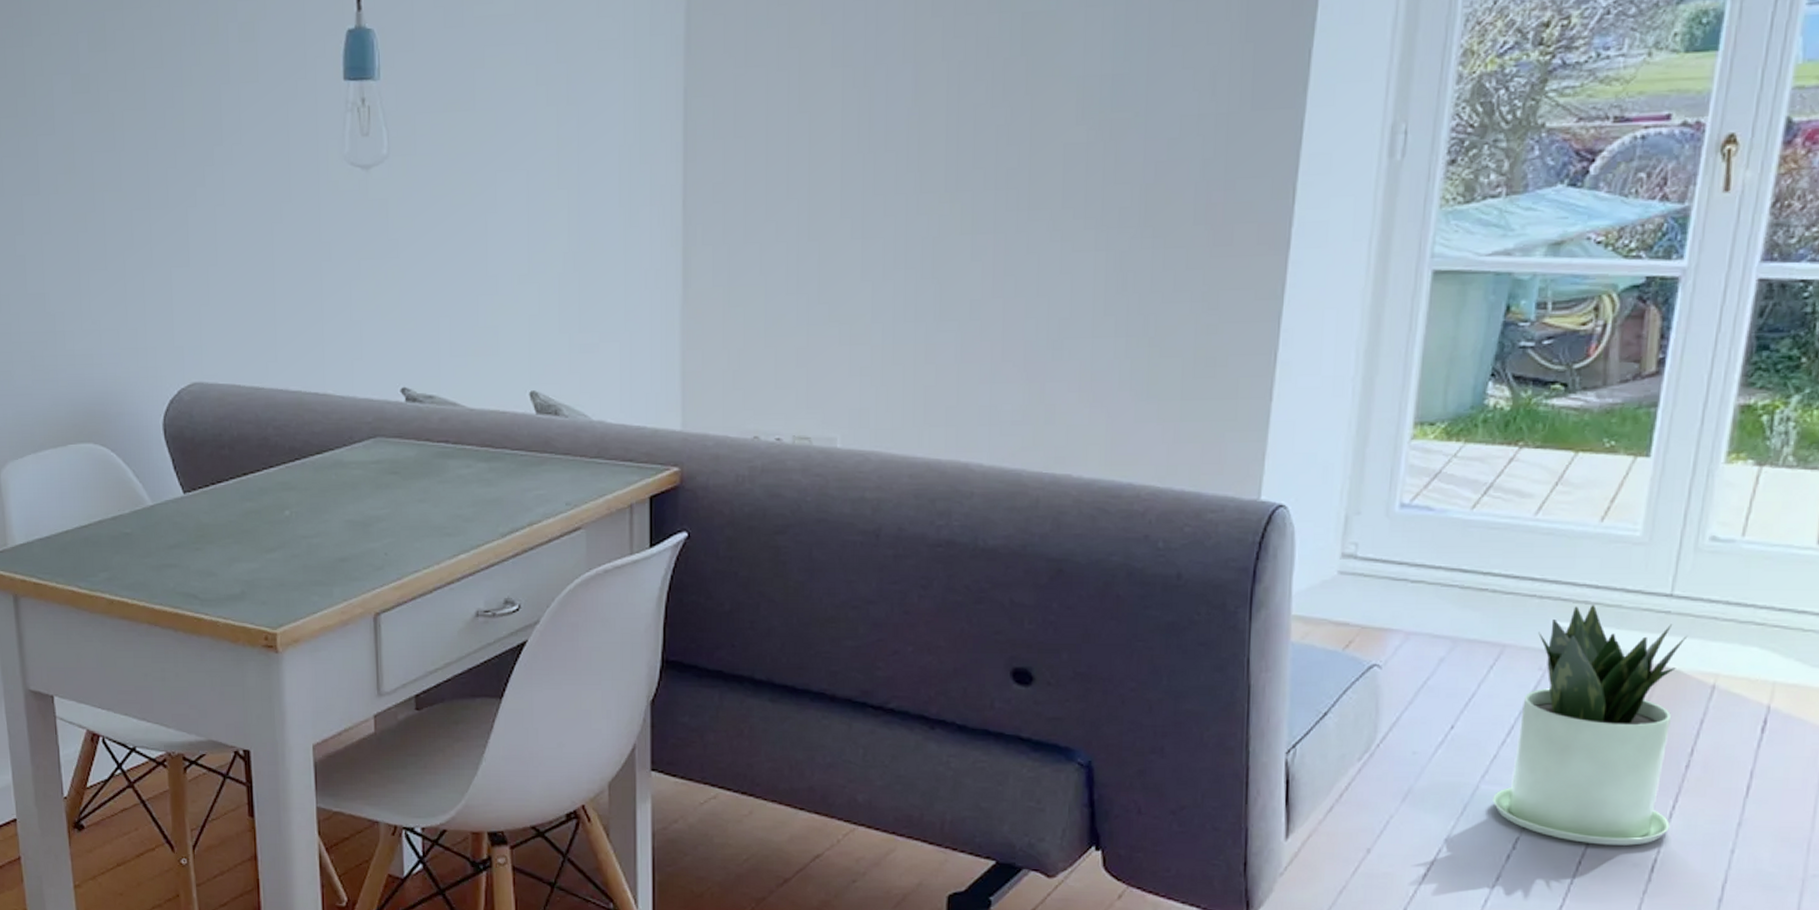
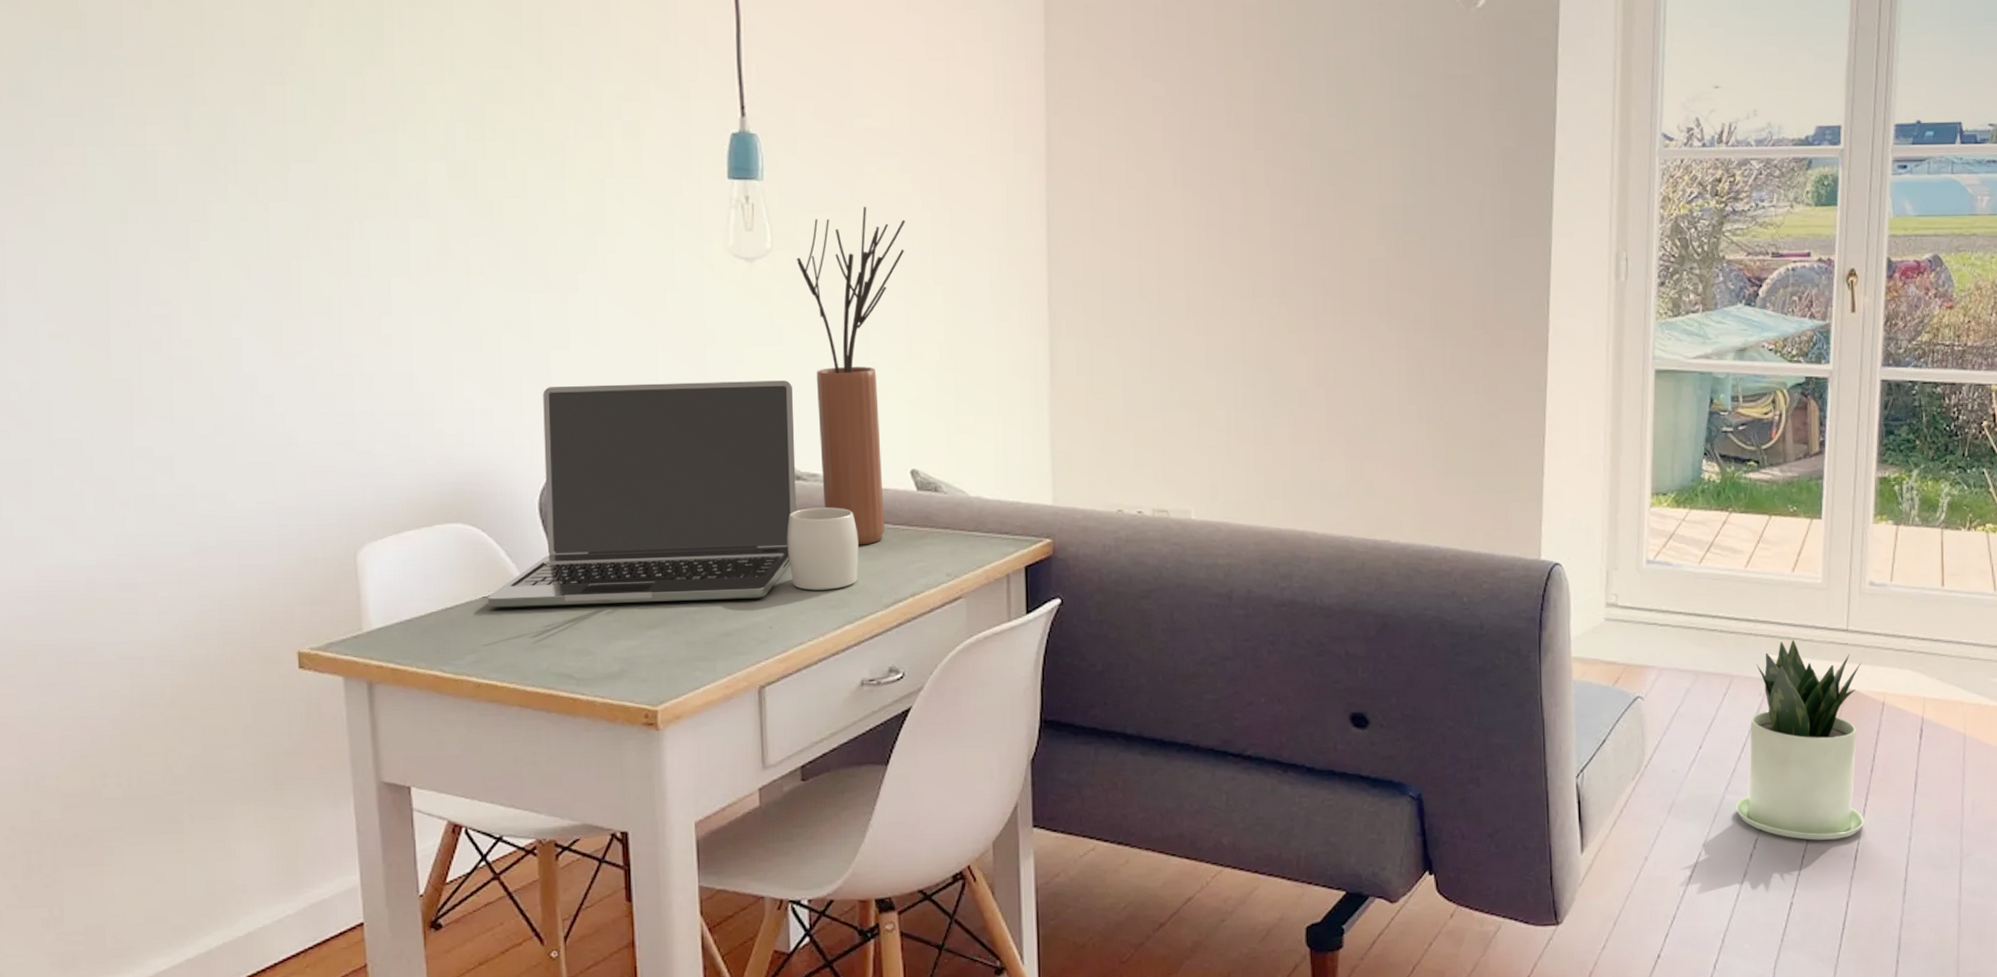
laptop: none [117,296,413,527] -> present [487,380,797,608]
mug: none [402,431,475,517] -> present [787,507,859,590]
vase: none [413,104,529,471] -> present [796,206,905,545]

